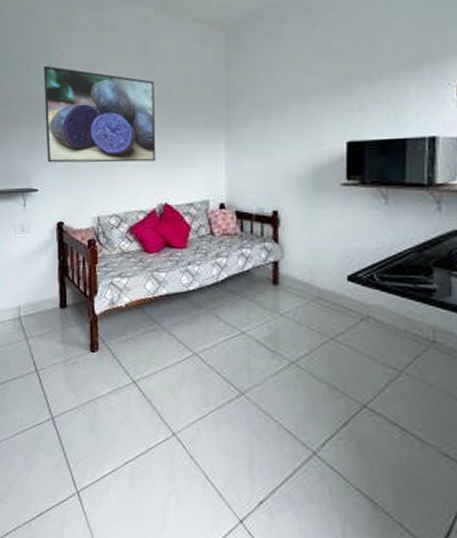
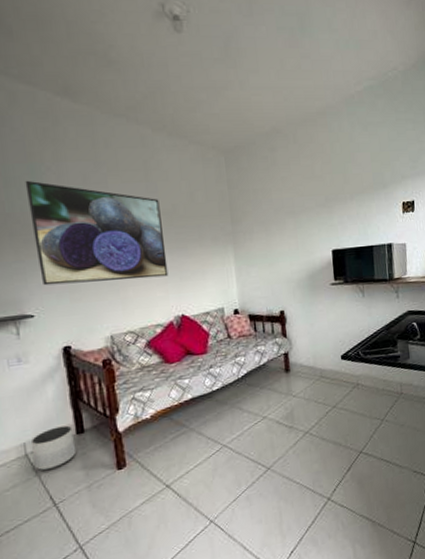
planter: none [25,297,58,337] -> present [32,425,77,471]

